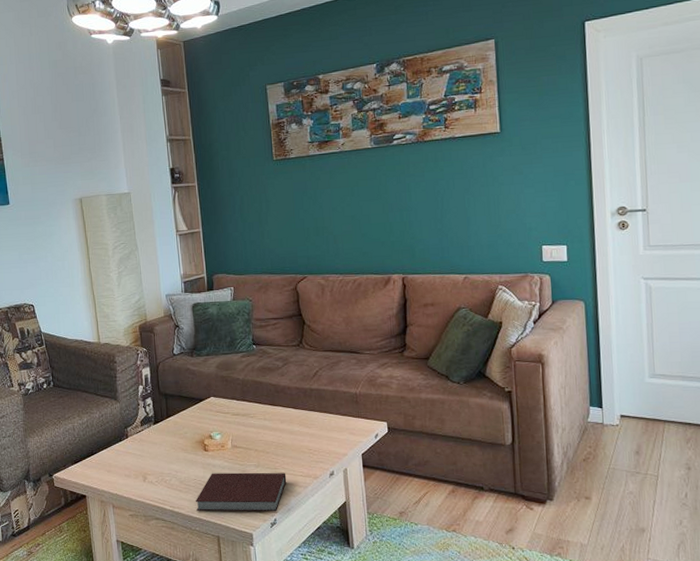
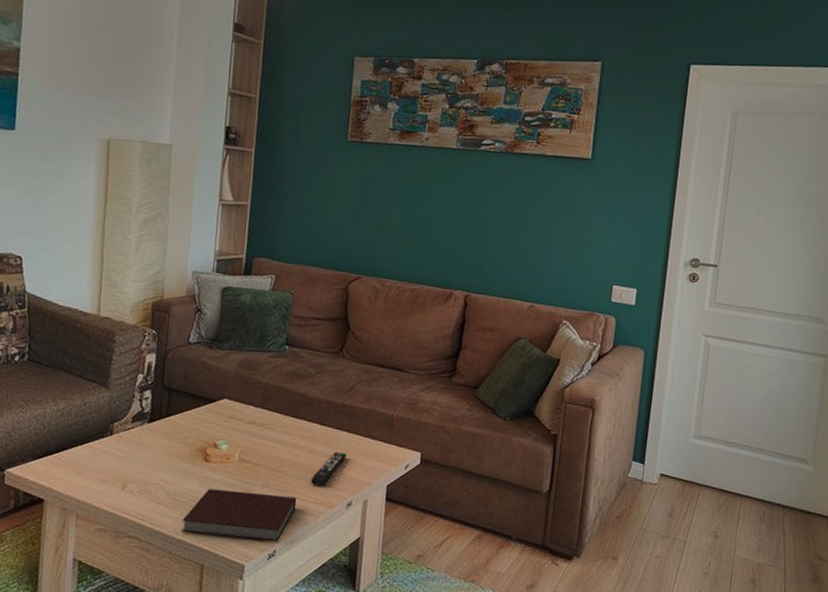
remote control: none [294,430,322,461] -> present [310,452,347,486]

